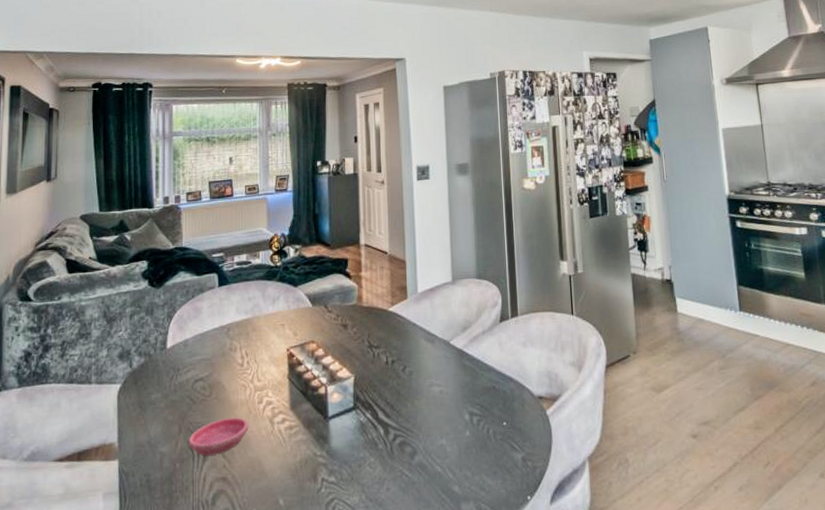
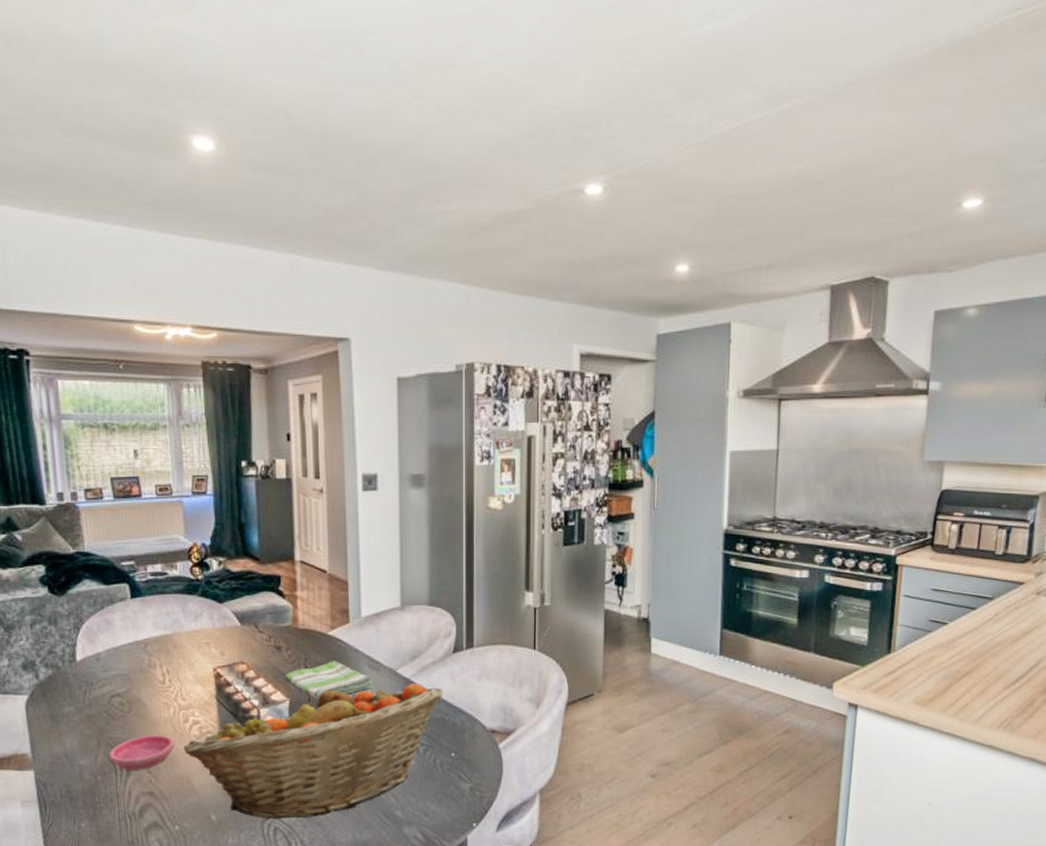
fruit basket: none [257,354,493,501] -> present [183,684,443,819]
dish towel: none [350,335,429,374] -> present [285,661,373,699]

